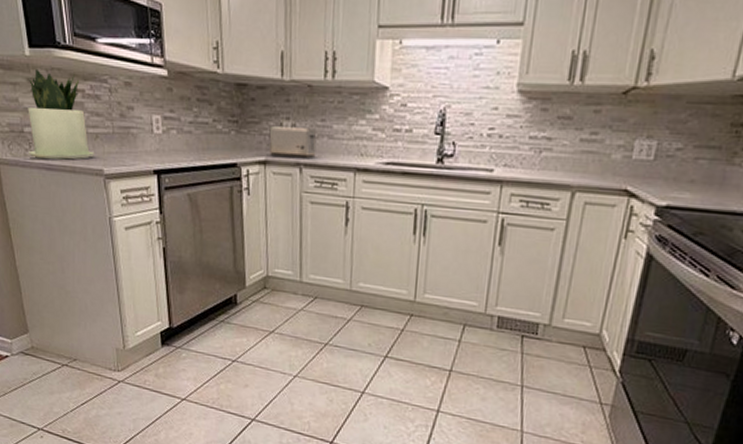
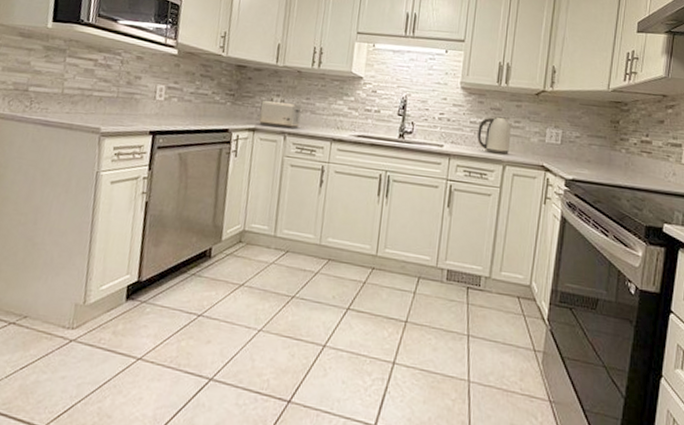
planter: present [28,68,95,160] -> none [28,39,96,118]
kettle: none [538,128,587,178] -> present [477,116,512,155]

